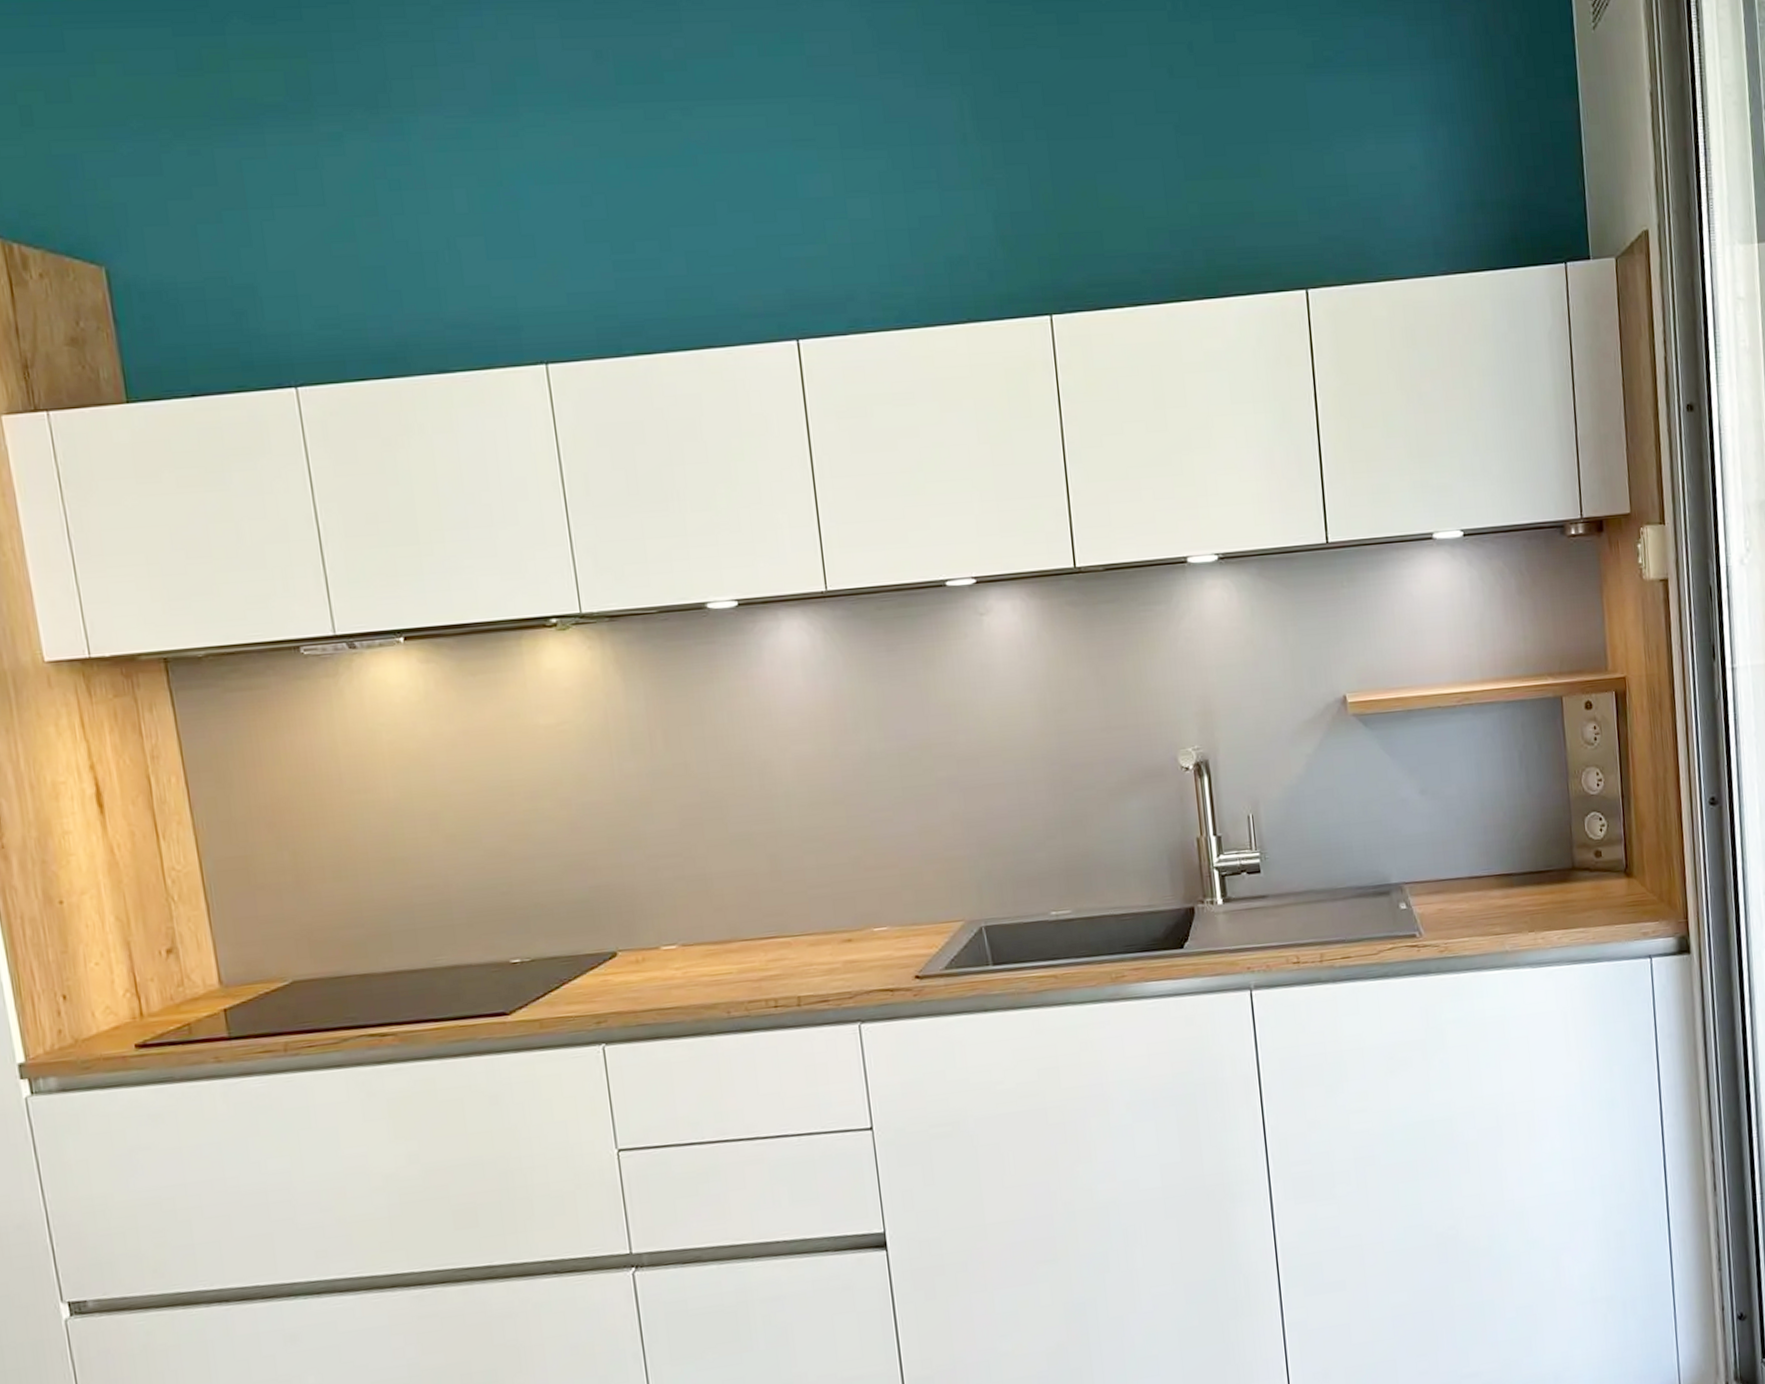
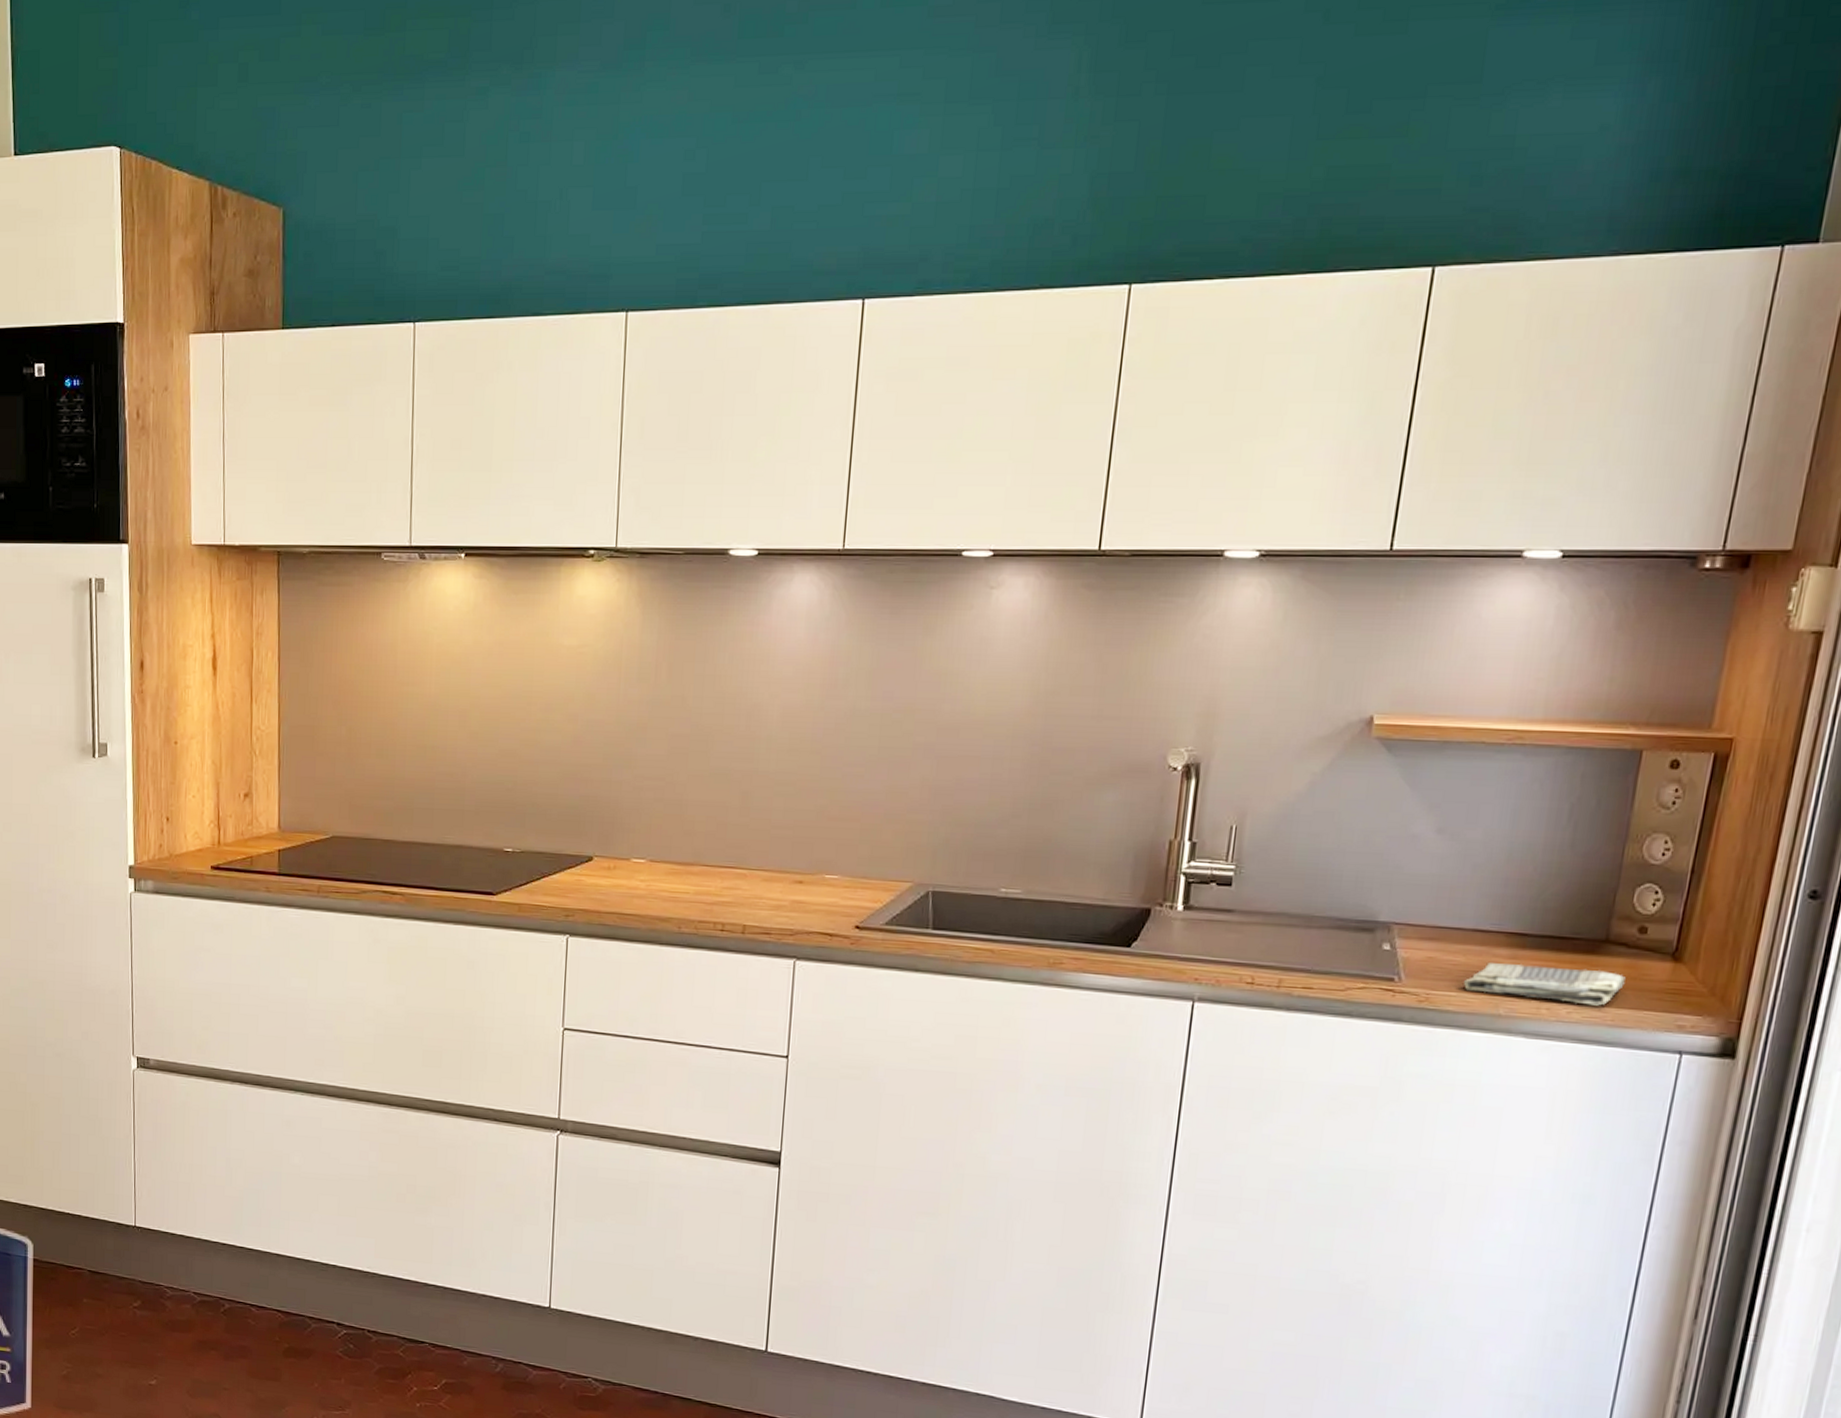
dish towel: none [1471,895,1595,934] -> present [1463,963,1626,1006]

